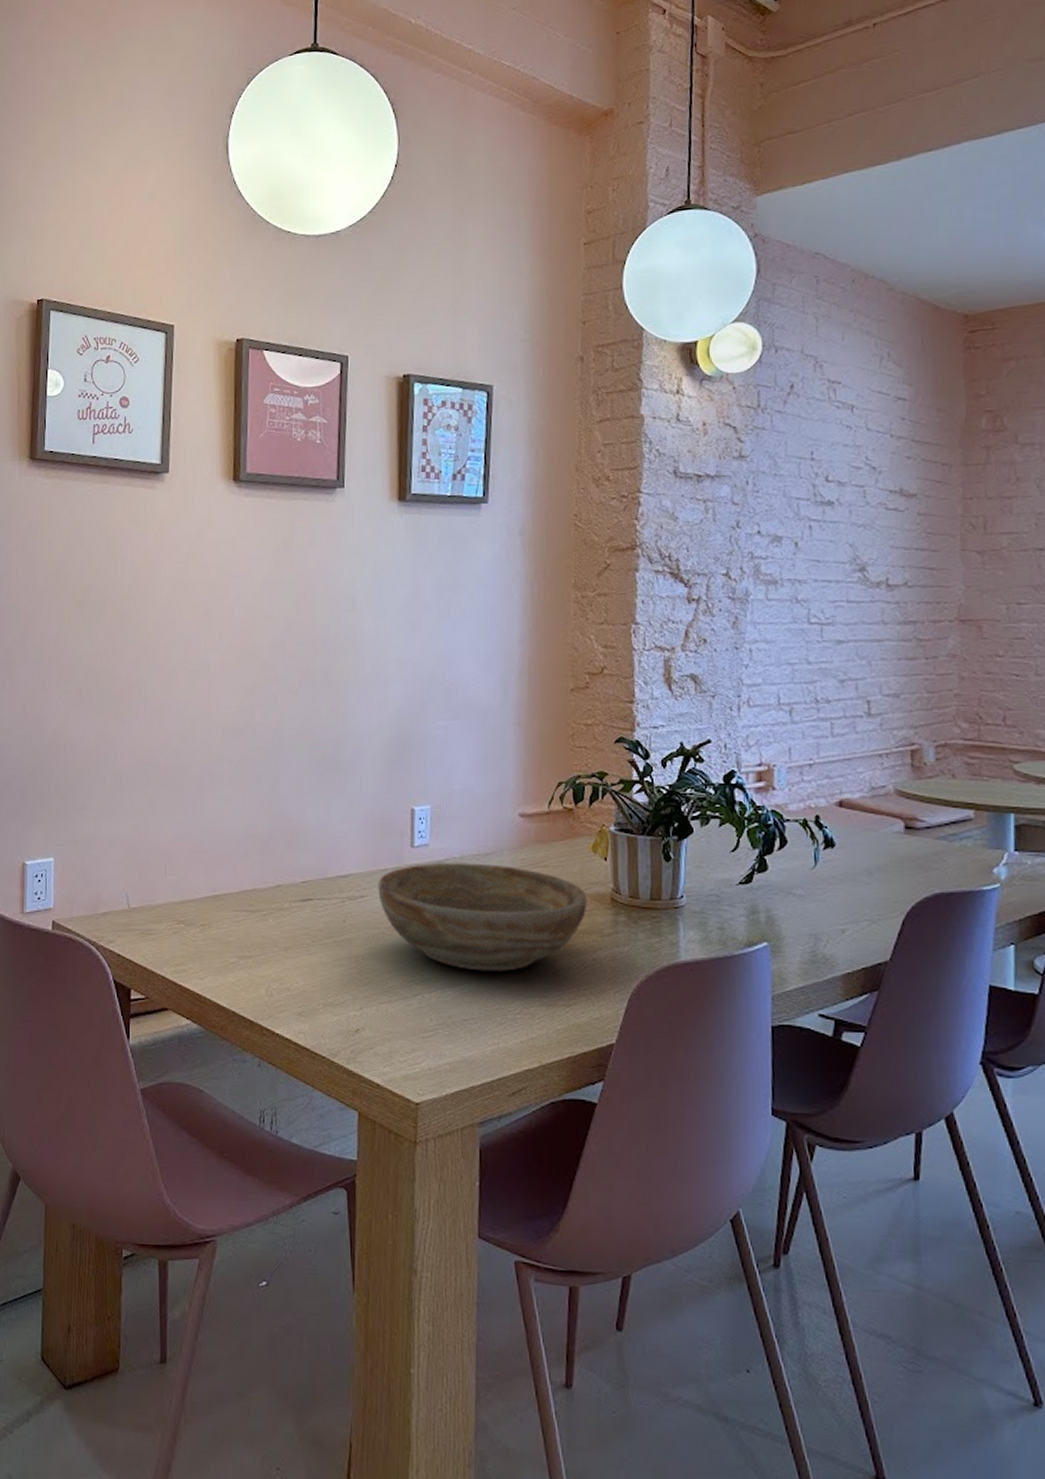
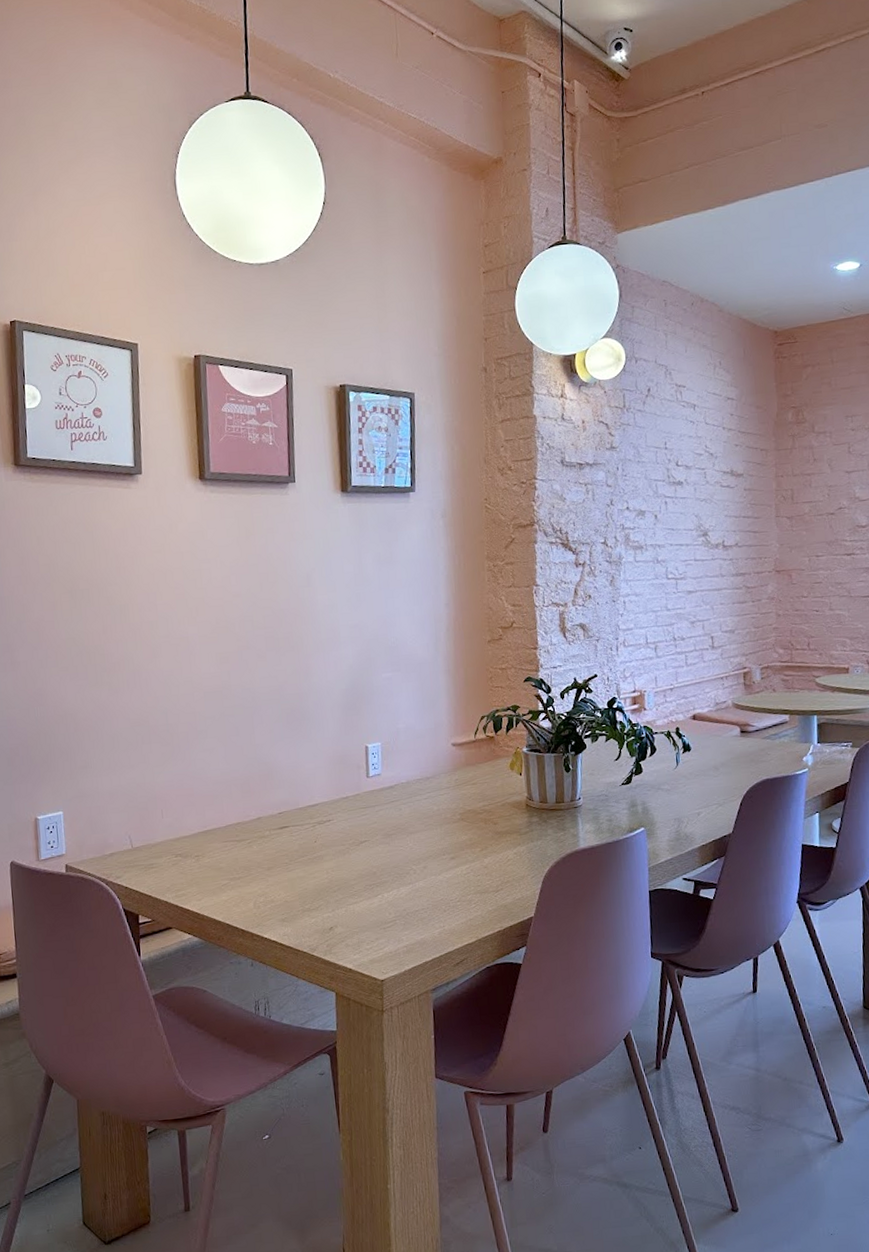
bowl: present [378,863,588,971] -> none [341,785,508,871]

